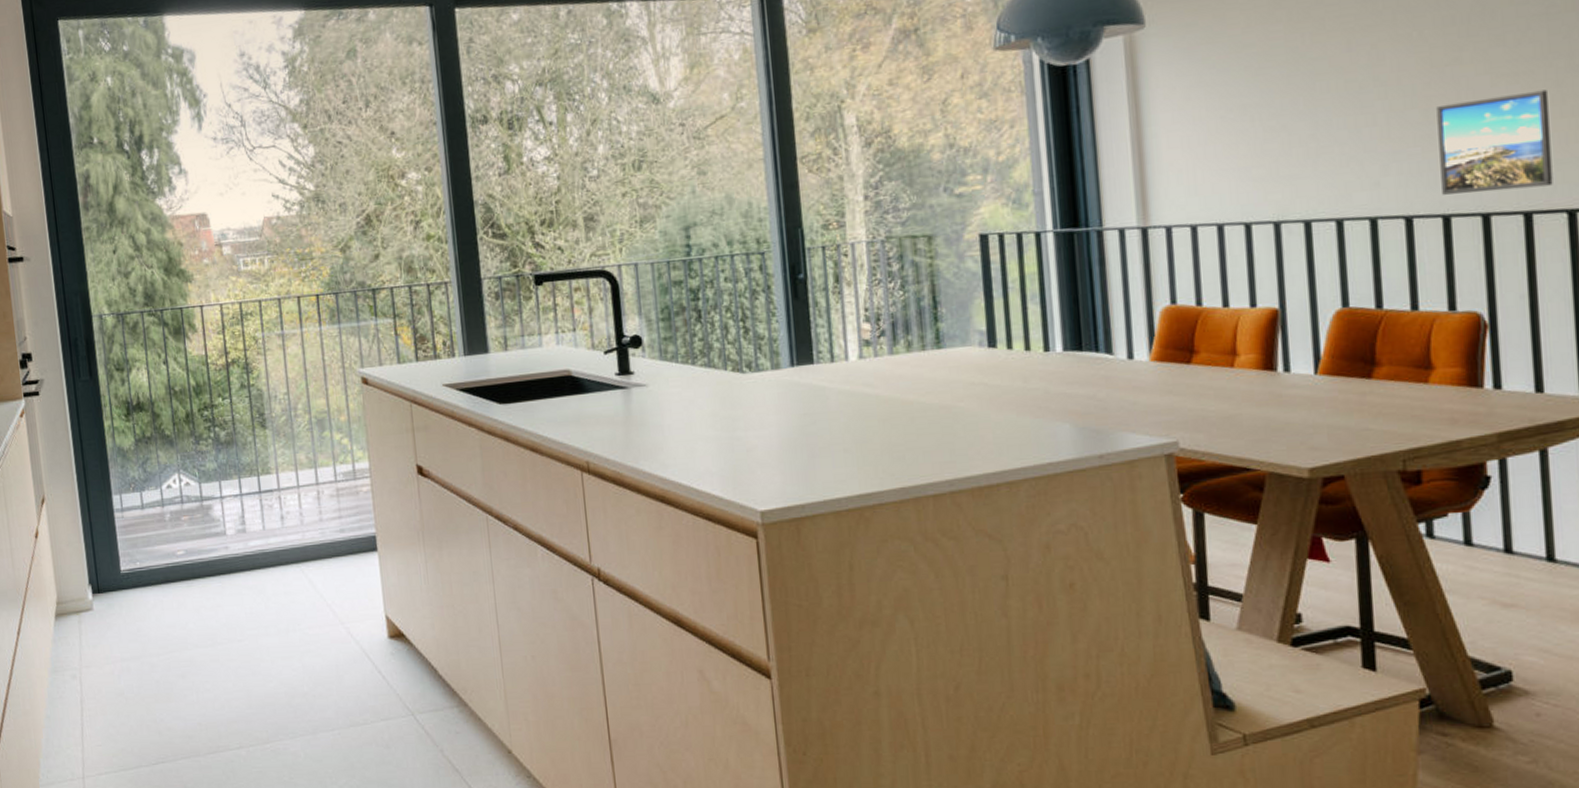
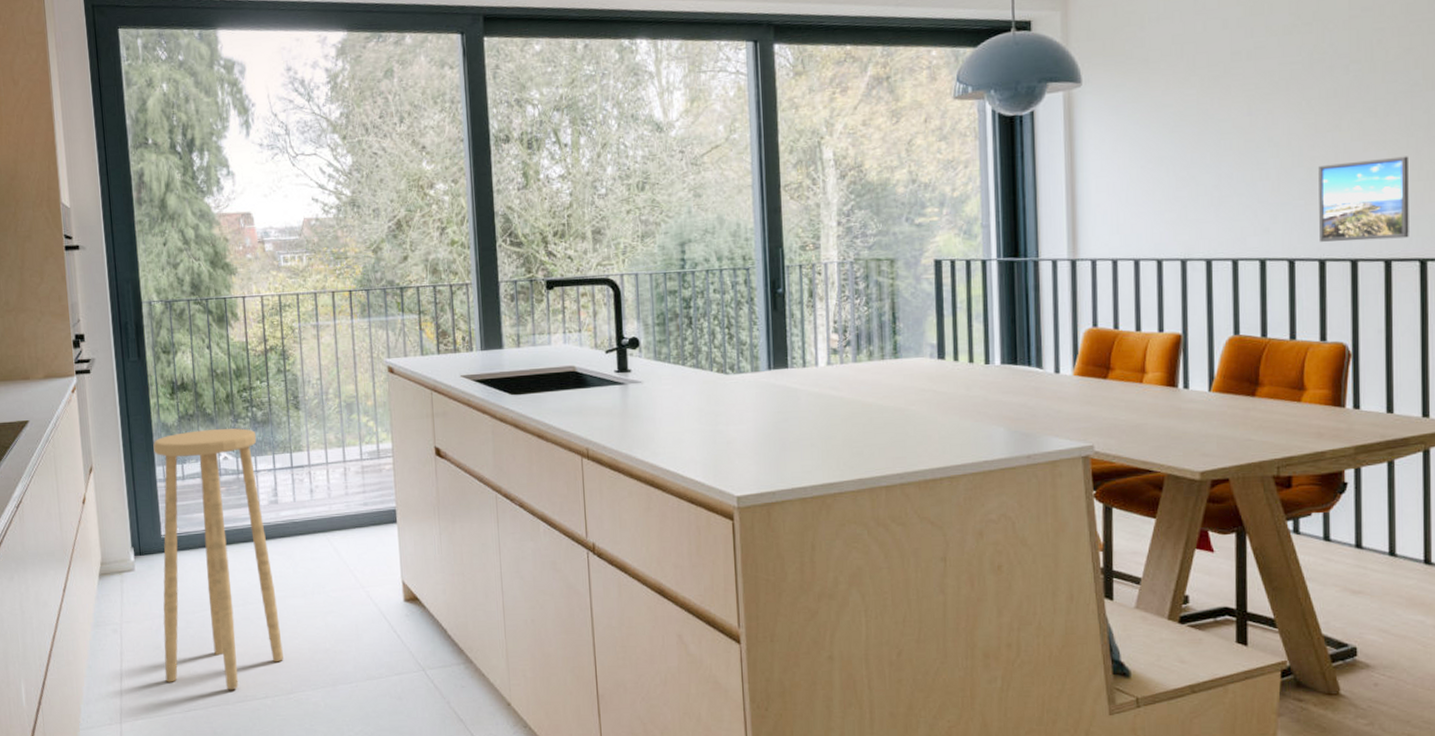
stool: none [109,450,258,739] -> present [153,428,283,689]

